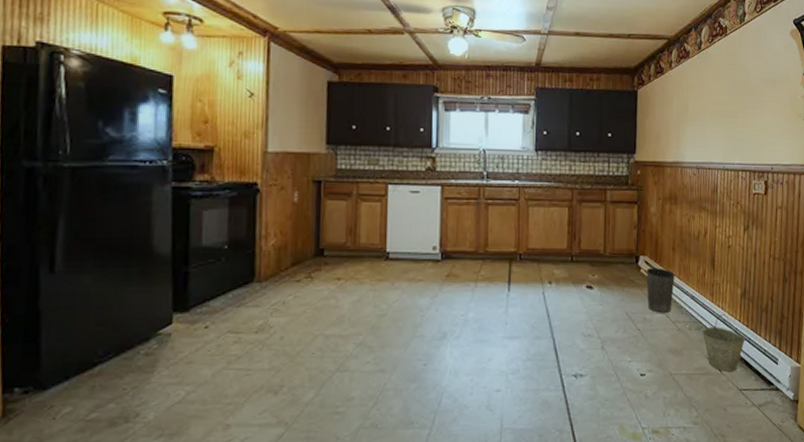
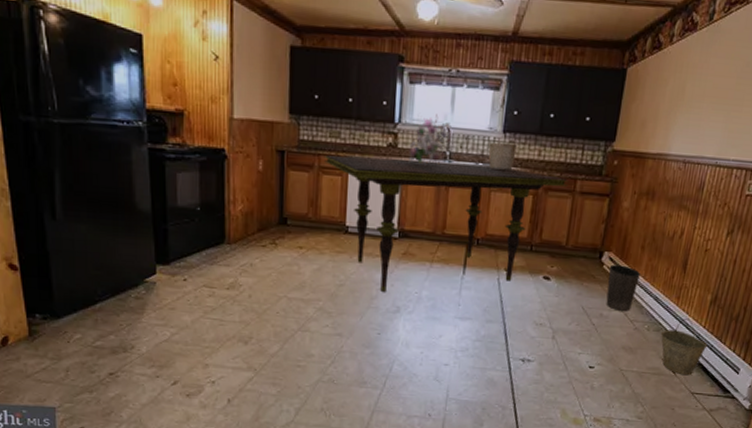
dining table: none [363,181,599,318] -> present [325,154,569,292]
bouquet: none [447,137,489,186] -> present [408,114,452,165]
ceramic pot: none [523,160,549,185] -> present [488,142,517,170]

